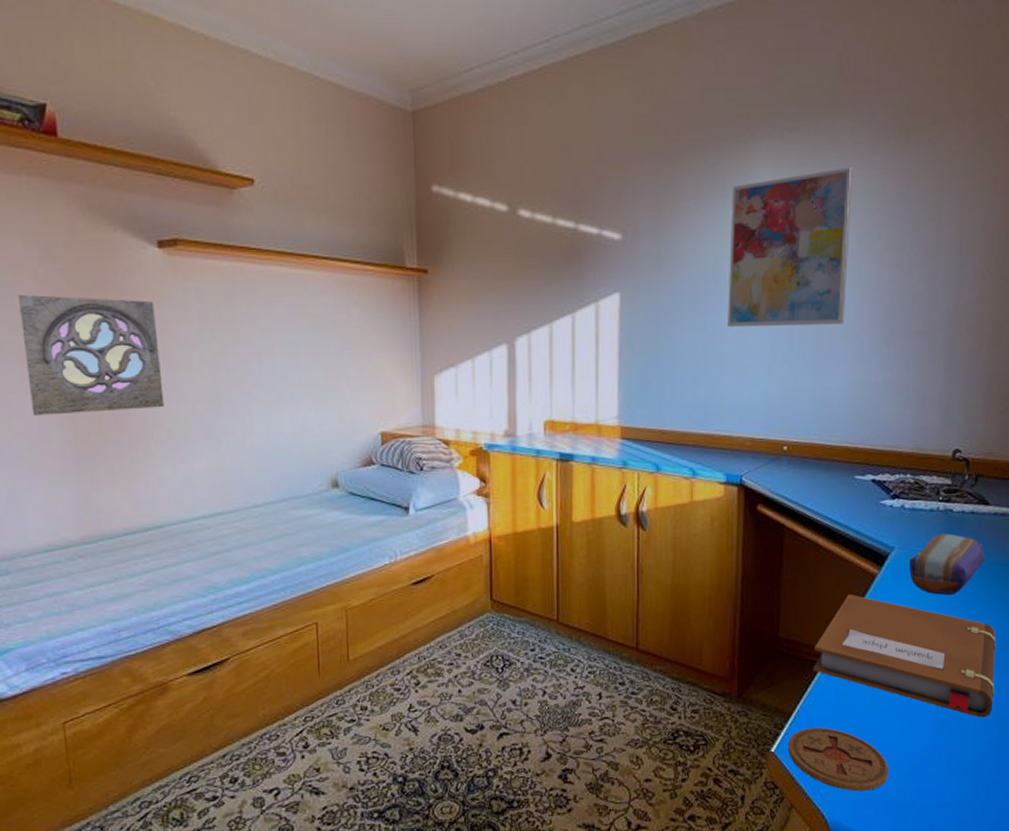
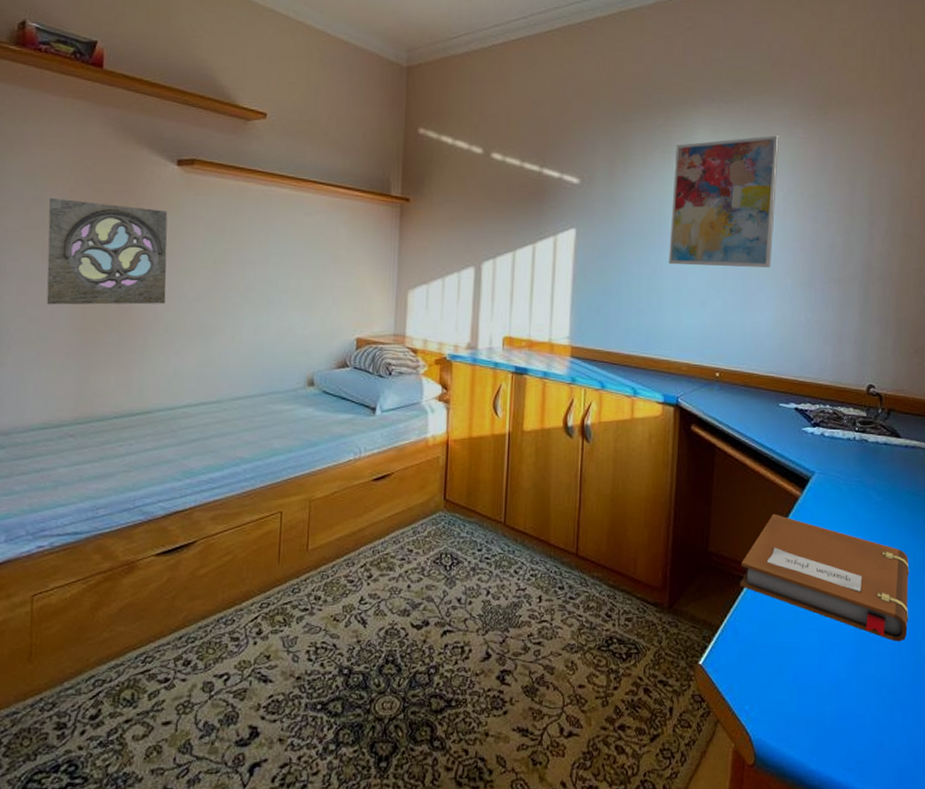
coaster: present [788,727,890,792] -> none [715,643,811,710]
pencil case: present [909,533,985,596] -> none [829,462,898,521]

